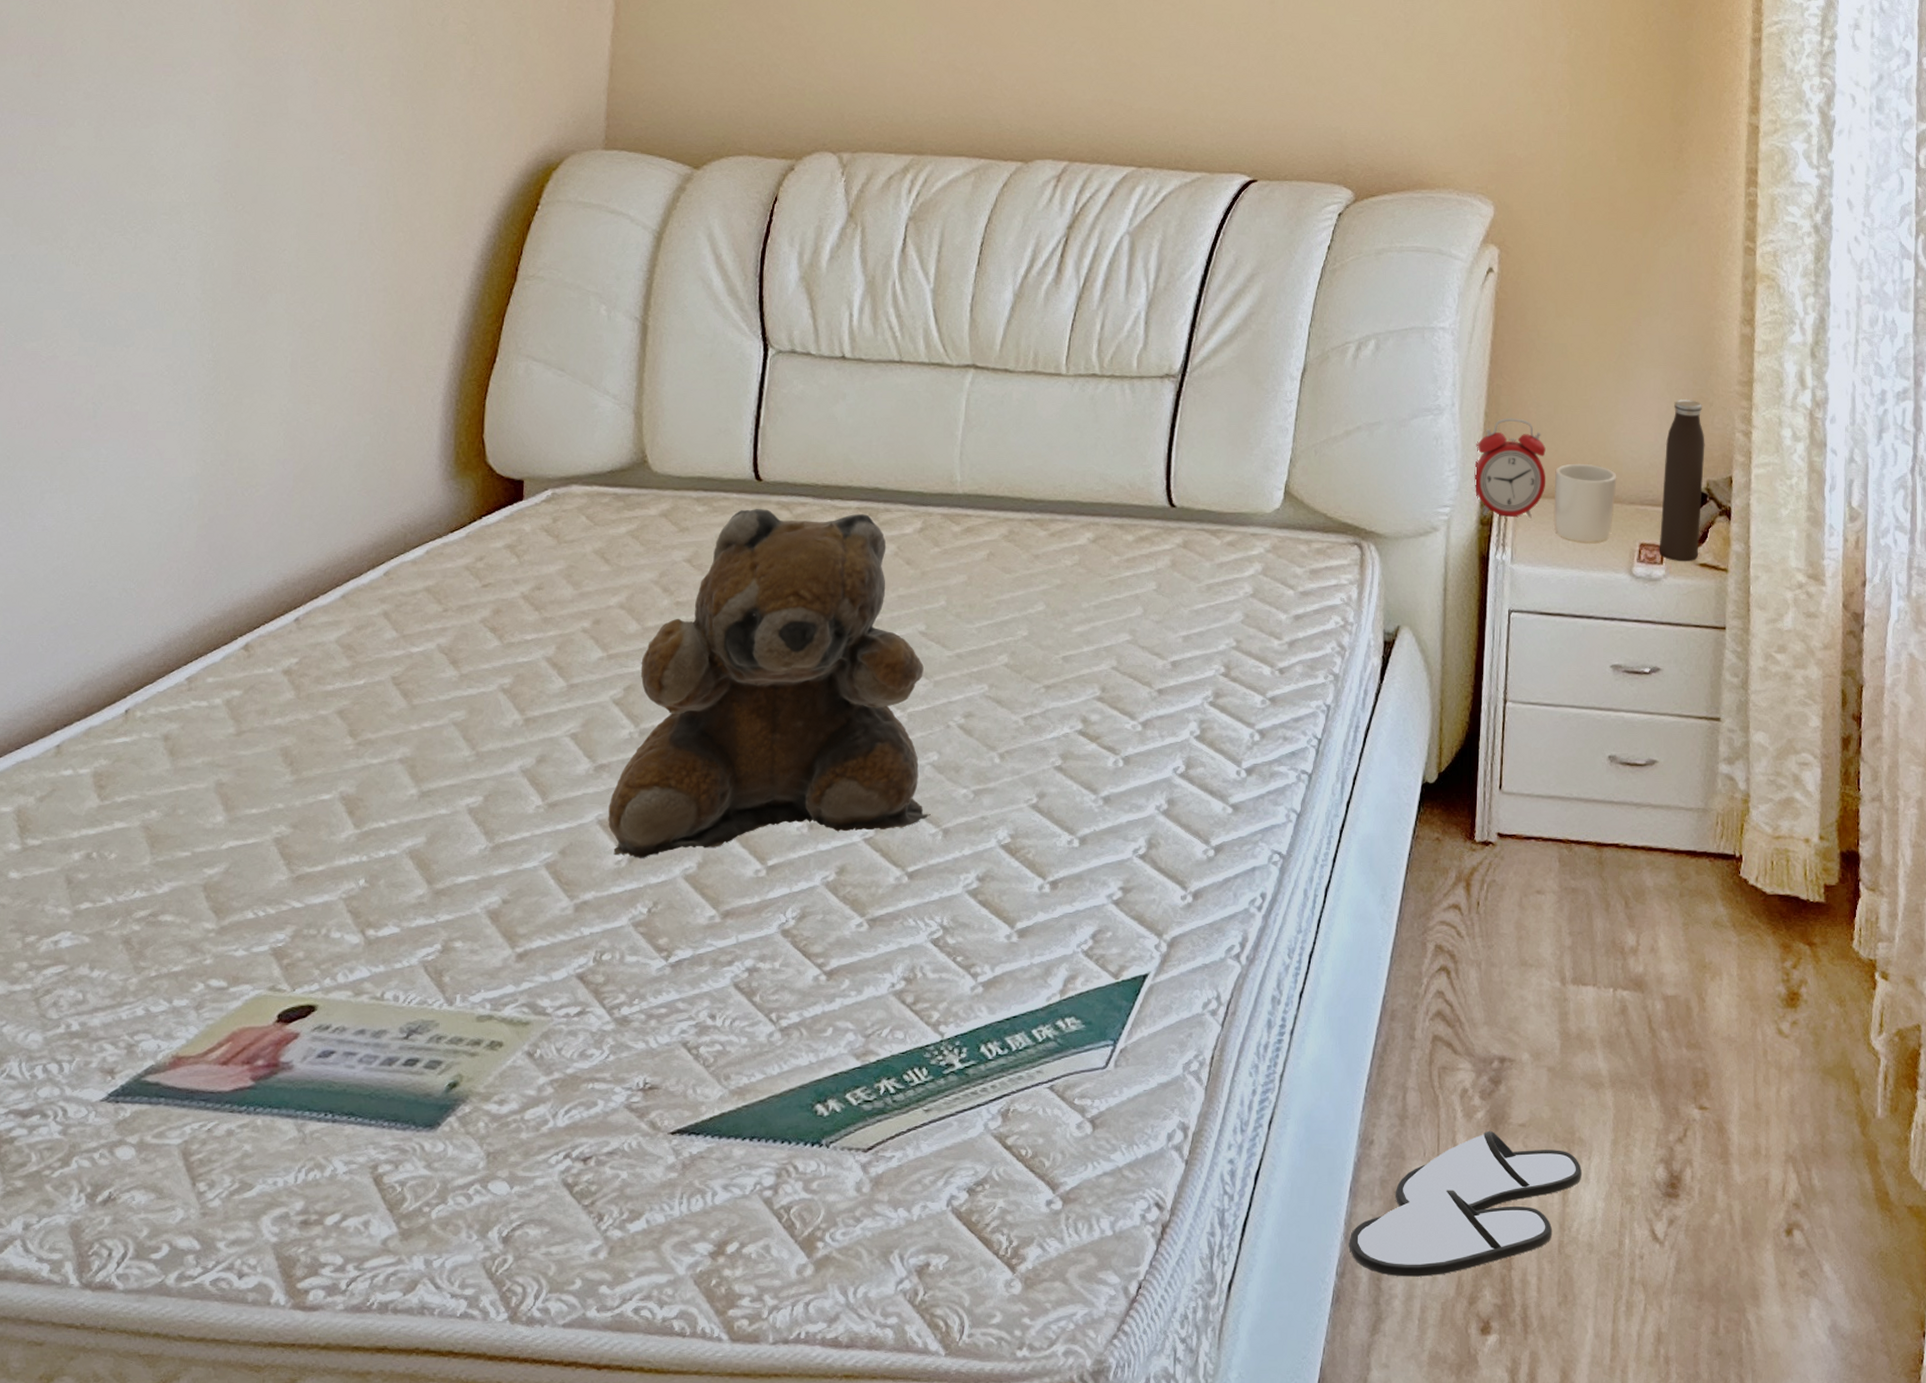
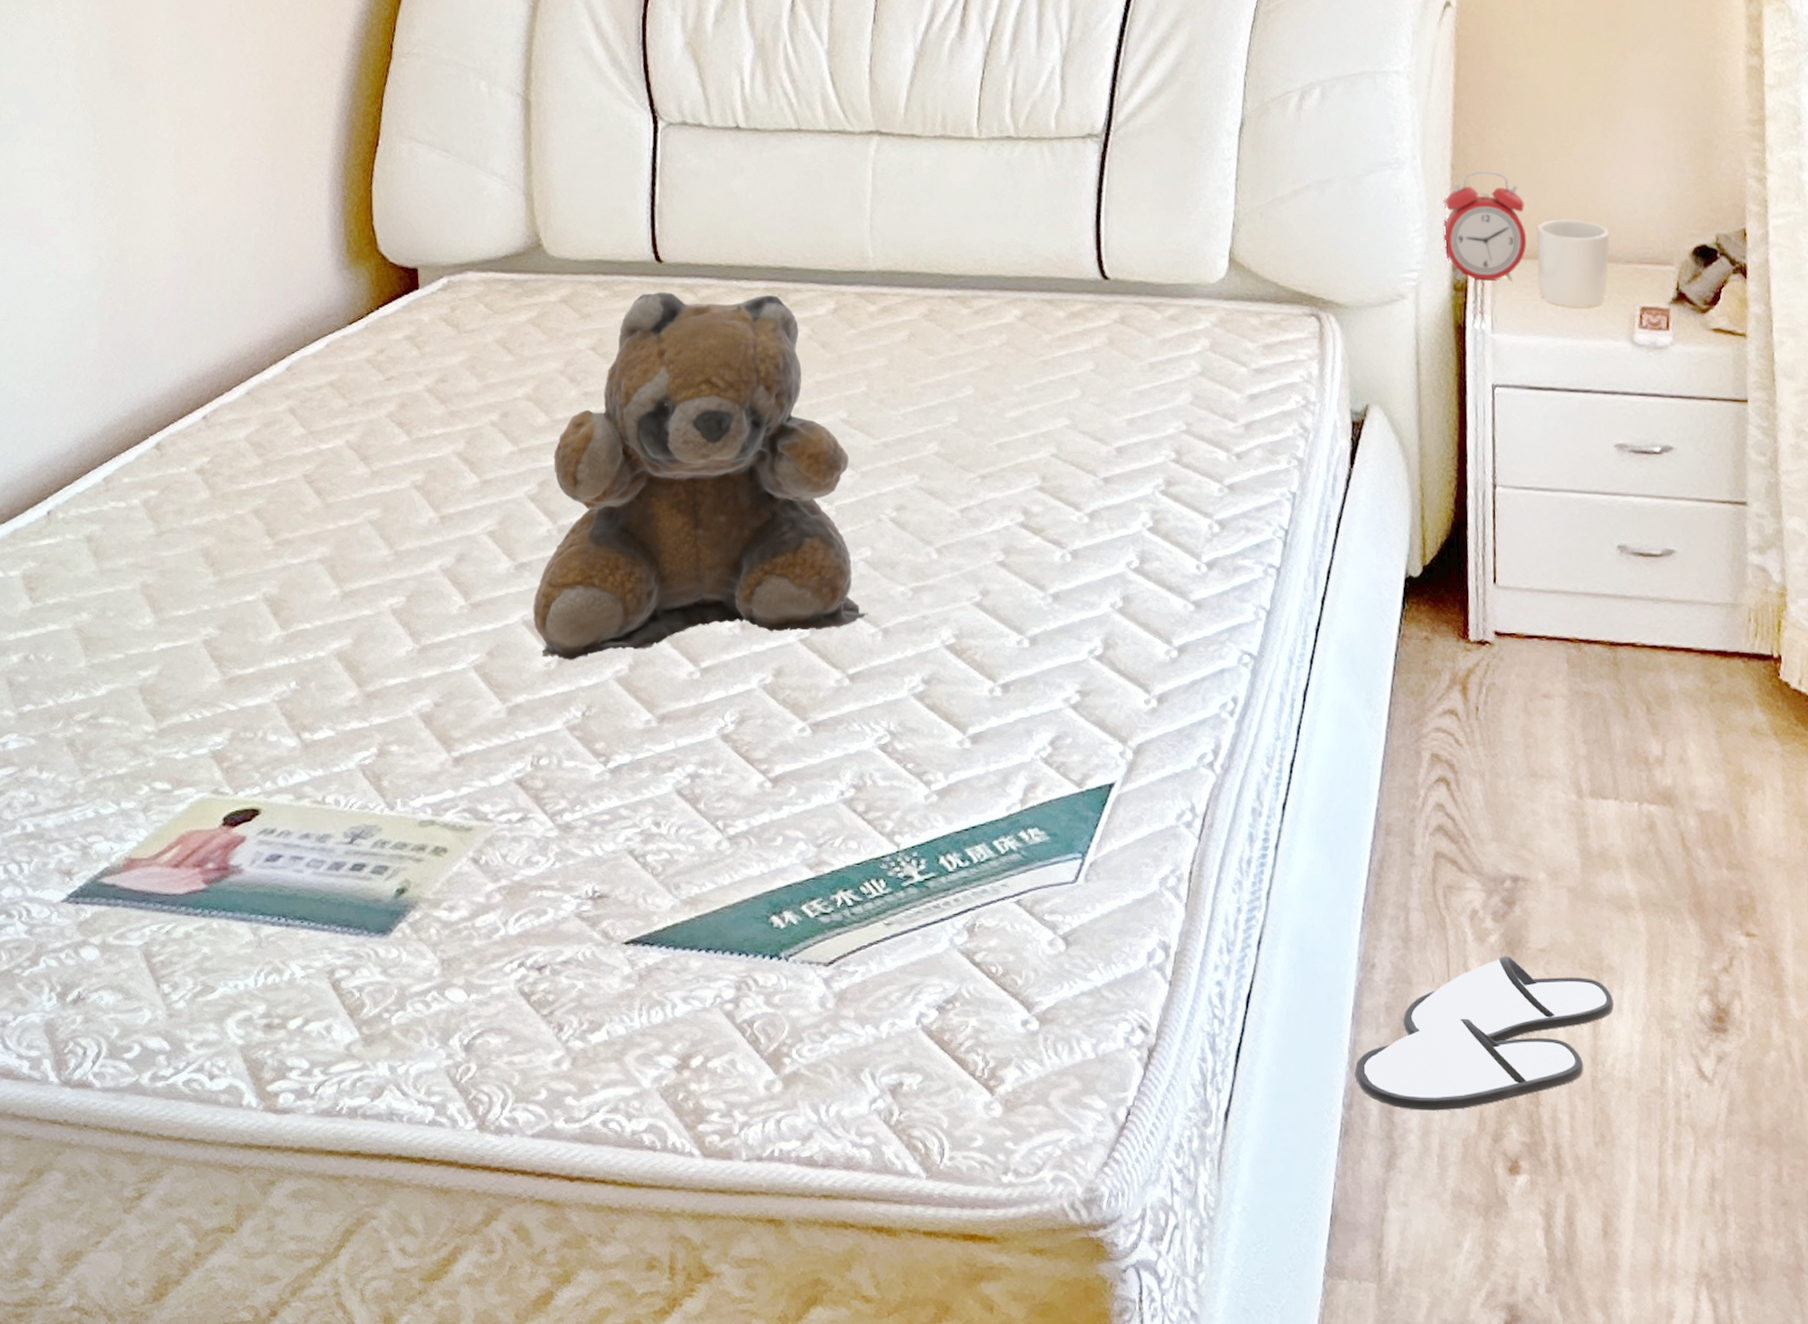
water bottle: present [1659,400,1705,562] -> none [1663,143,1712,327]

